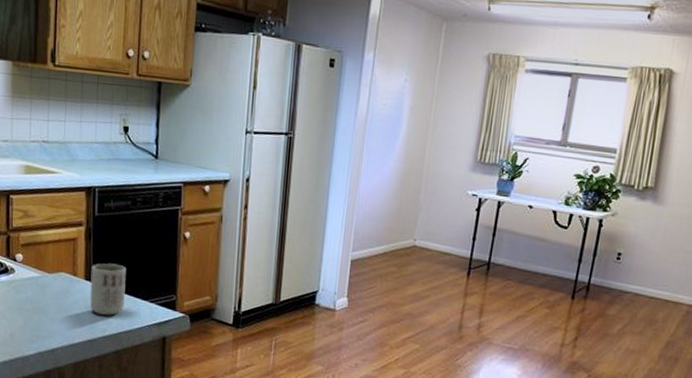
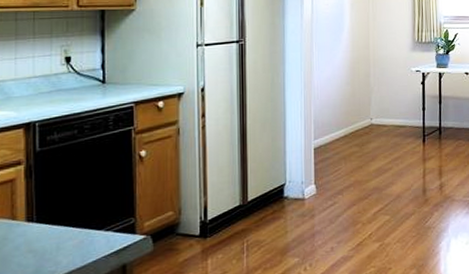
cup: present [89,263,126,316] -> none [33,197,76,256]

